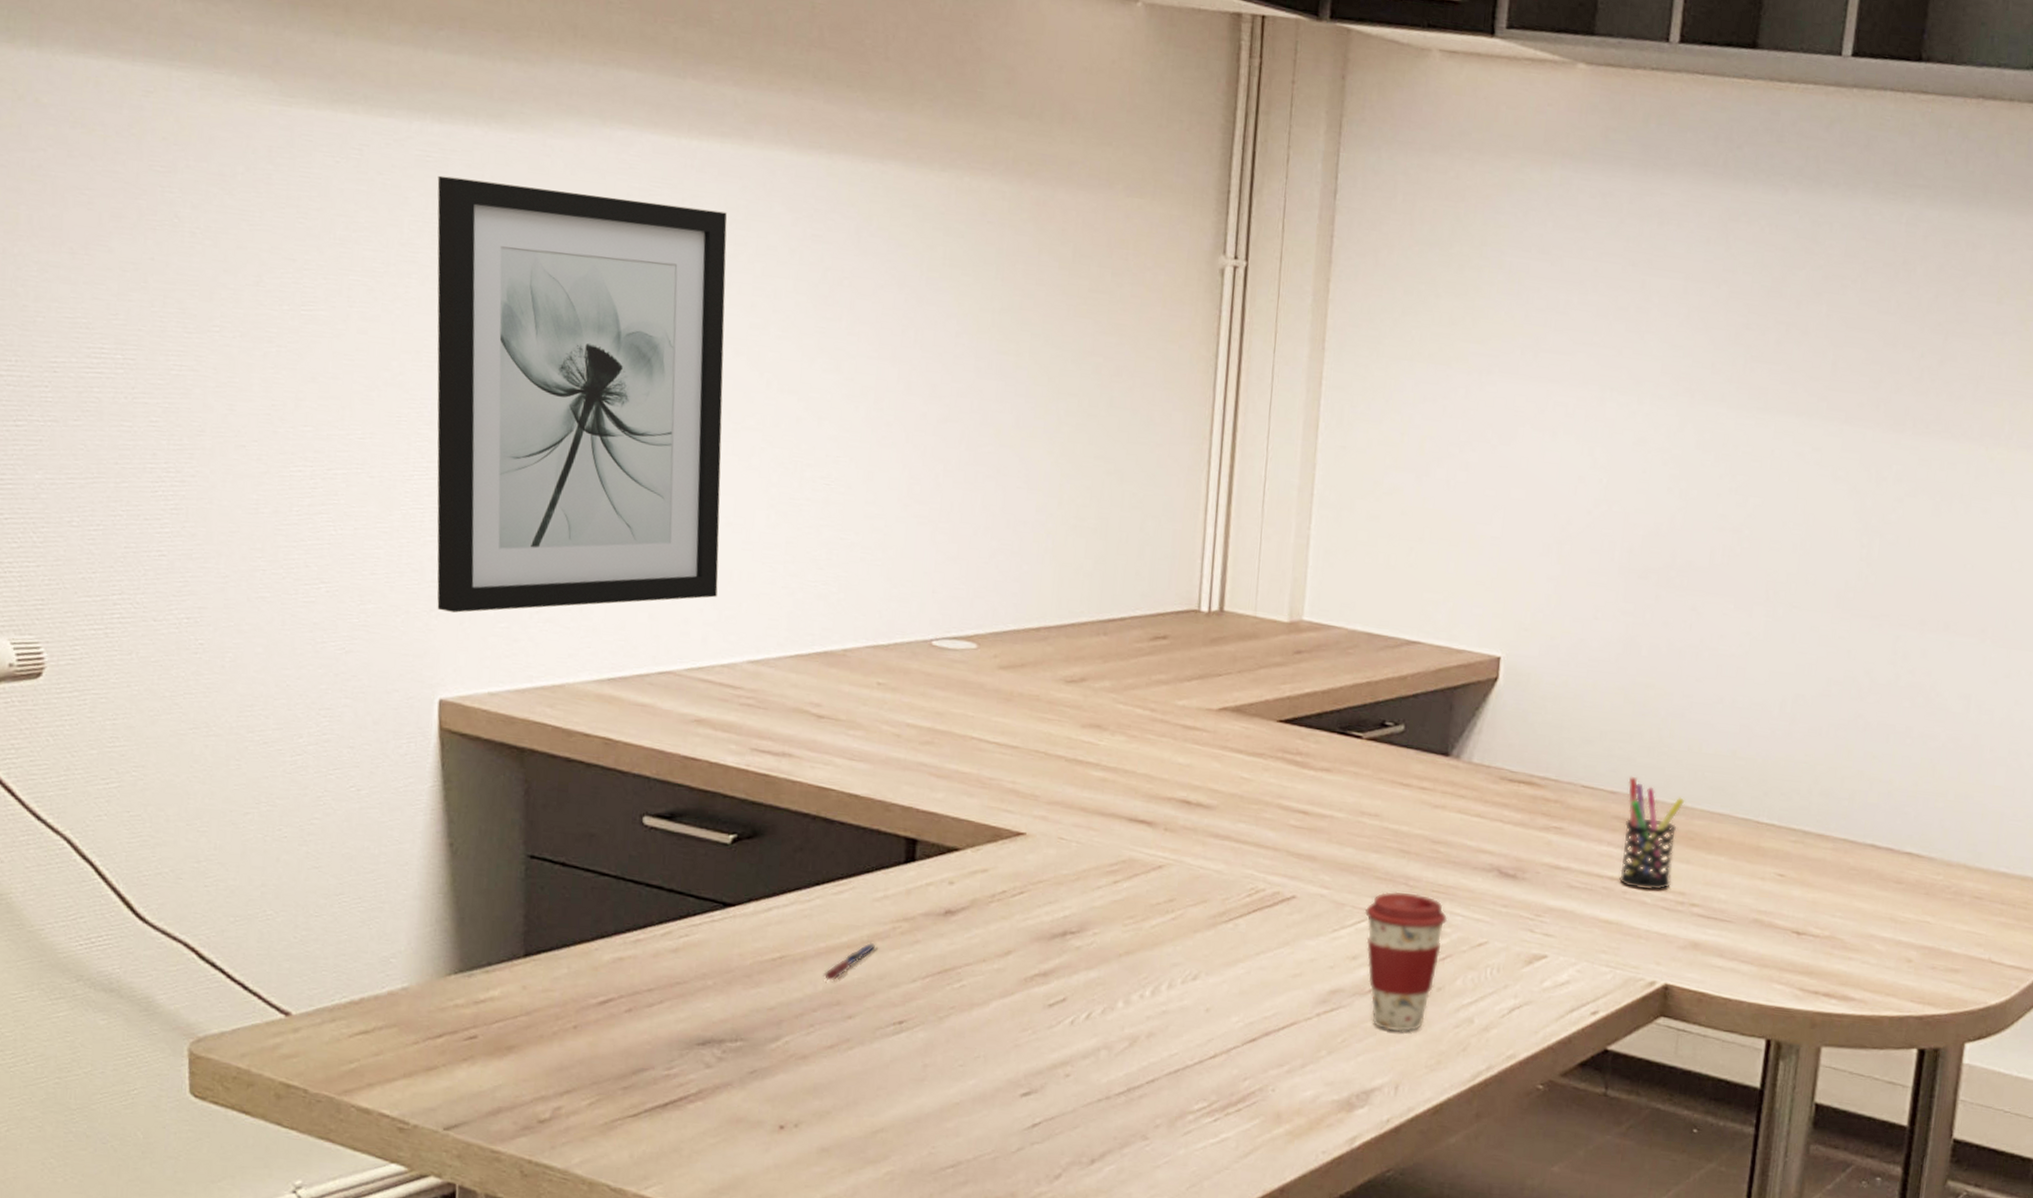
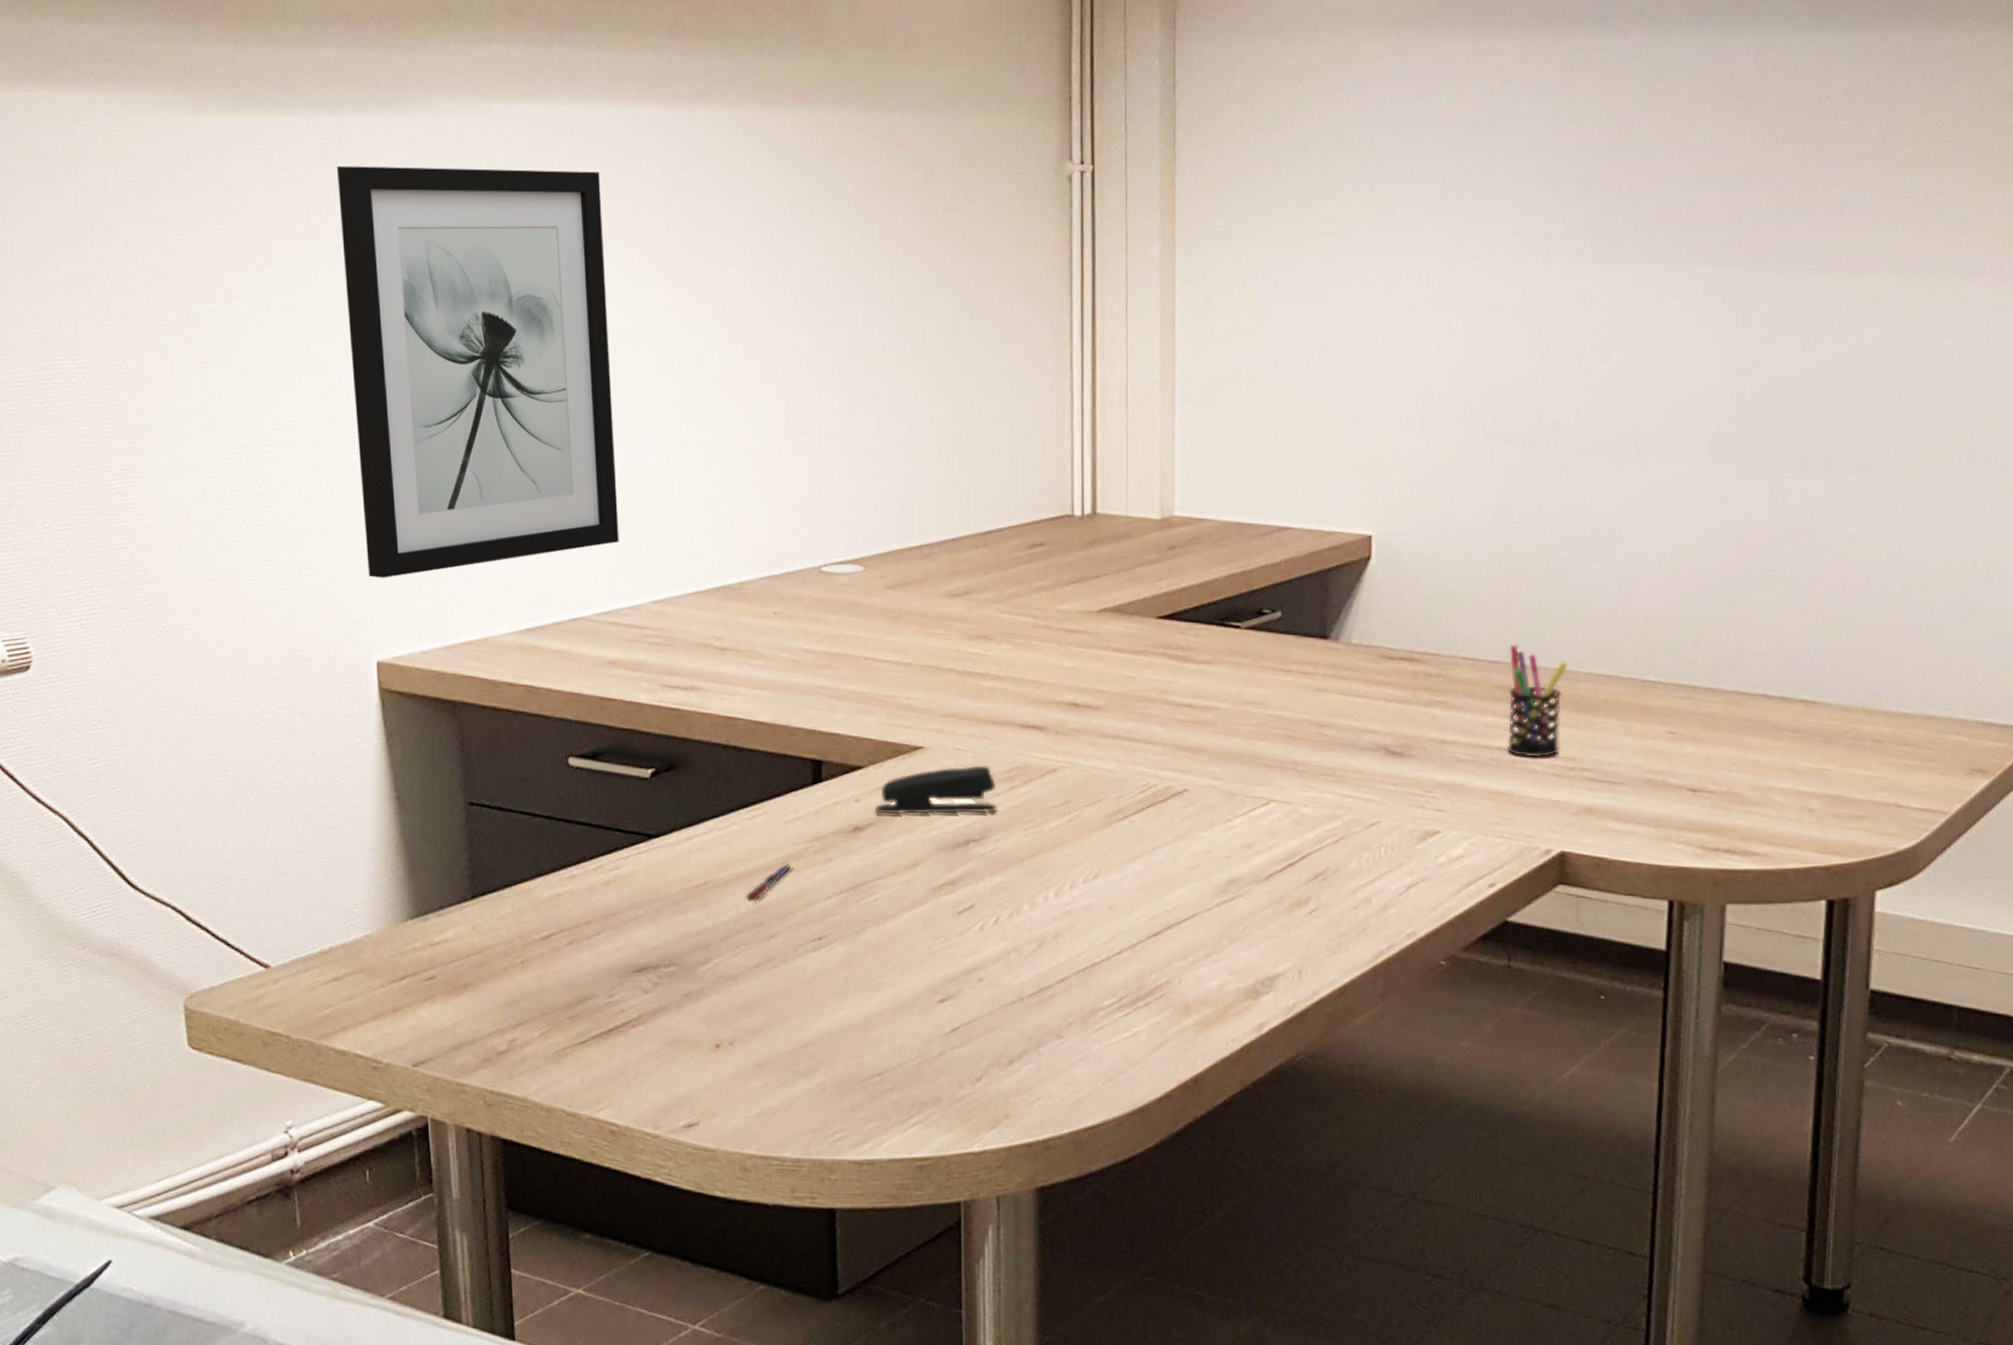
stapler: none [968,856,1100,906] -> present [874,765,998,815]
coffee cup: present [1364,891,1448,1032] -> none [1255,777,1339,917]

